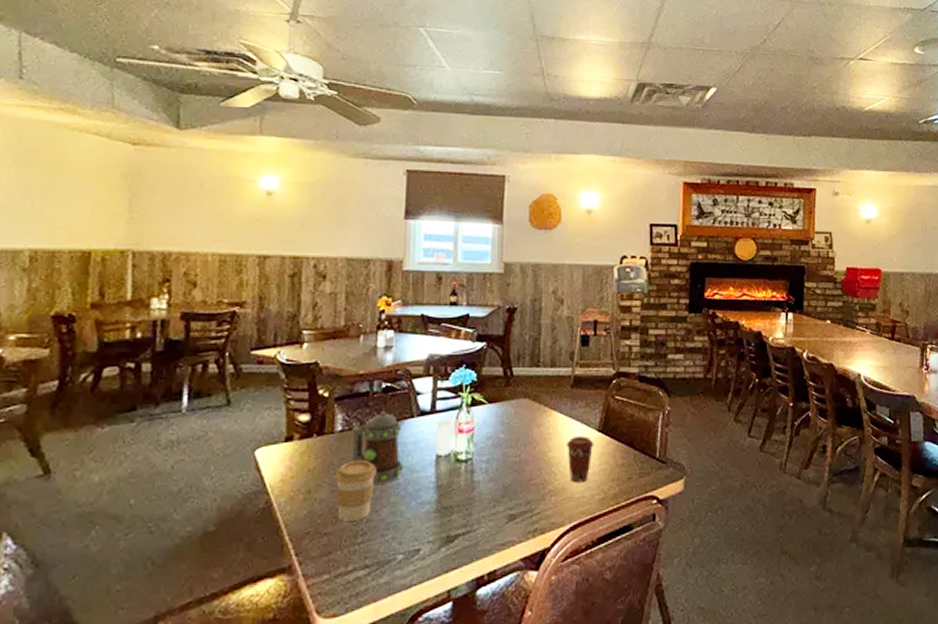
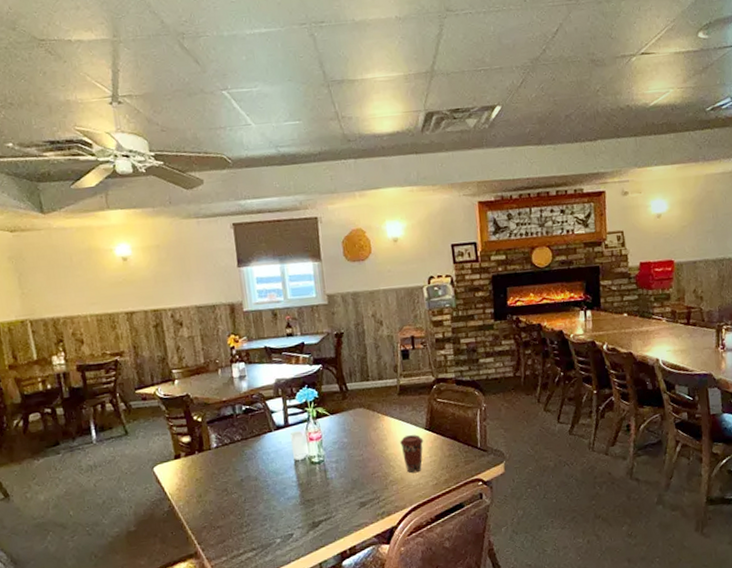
coffee cup: present [335,459,376,522] -> none [217,468,250,517]
mug: present [352,412,404,484] -> none [224,429,270,487]

